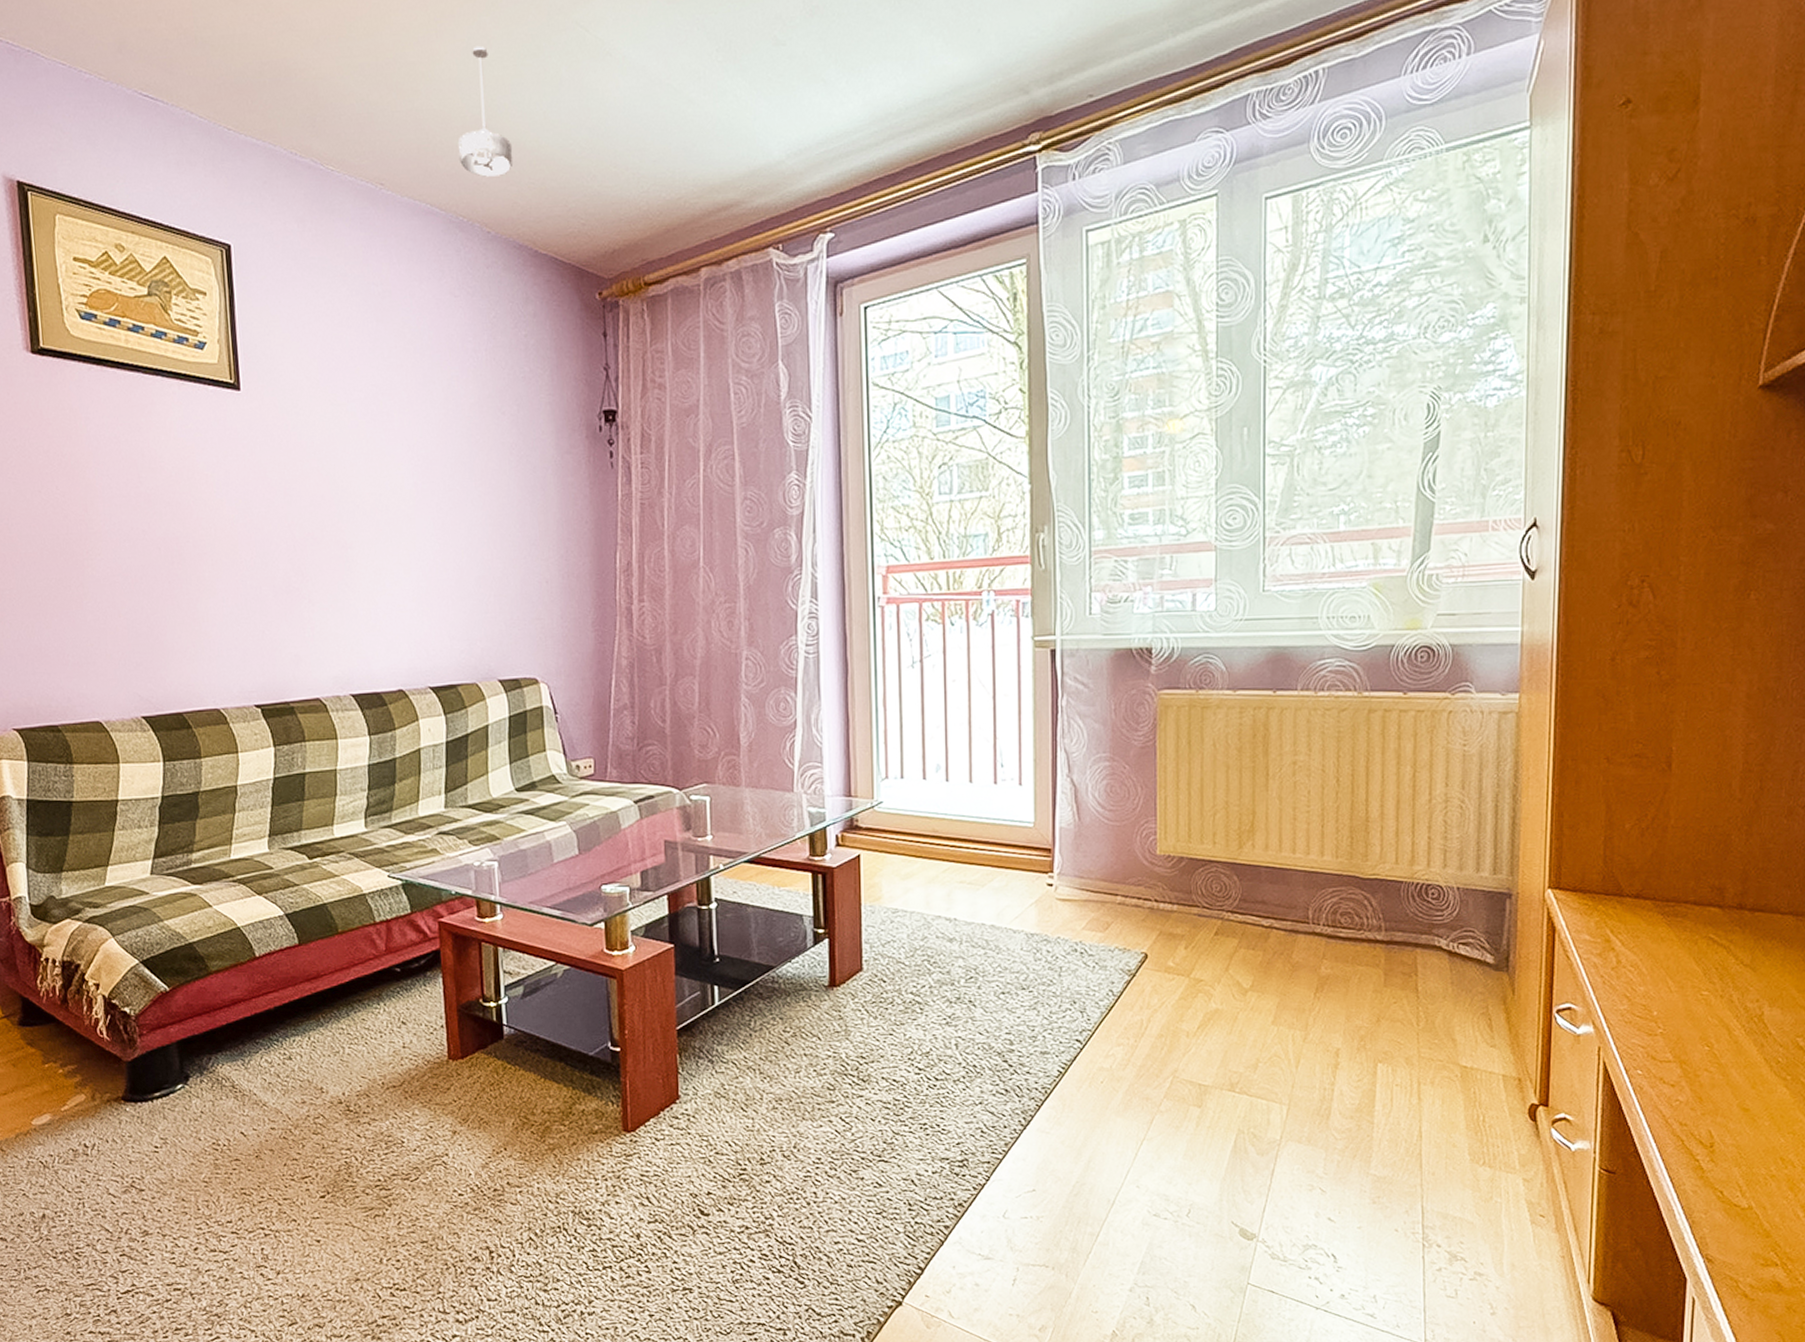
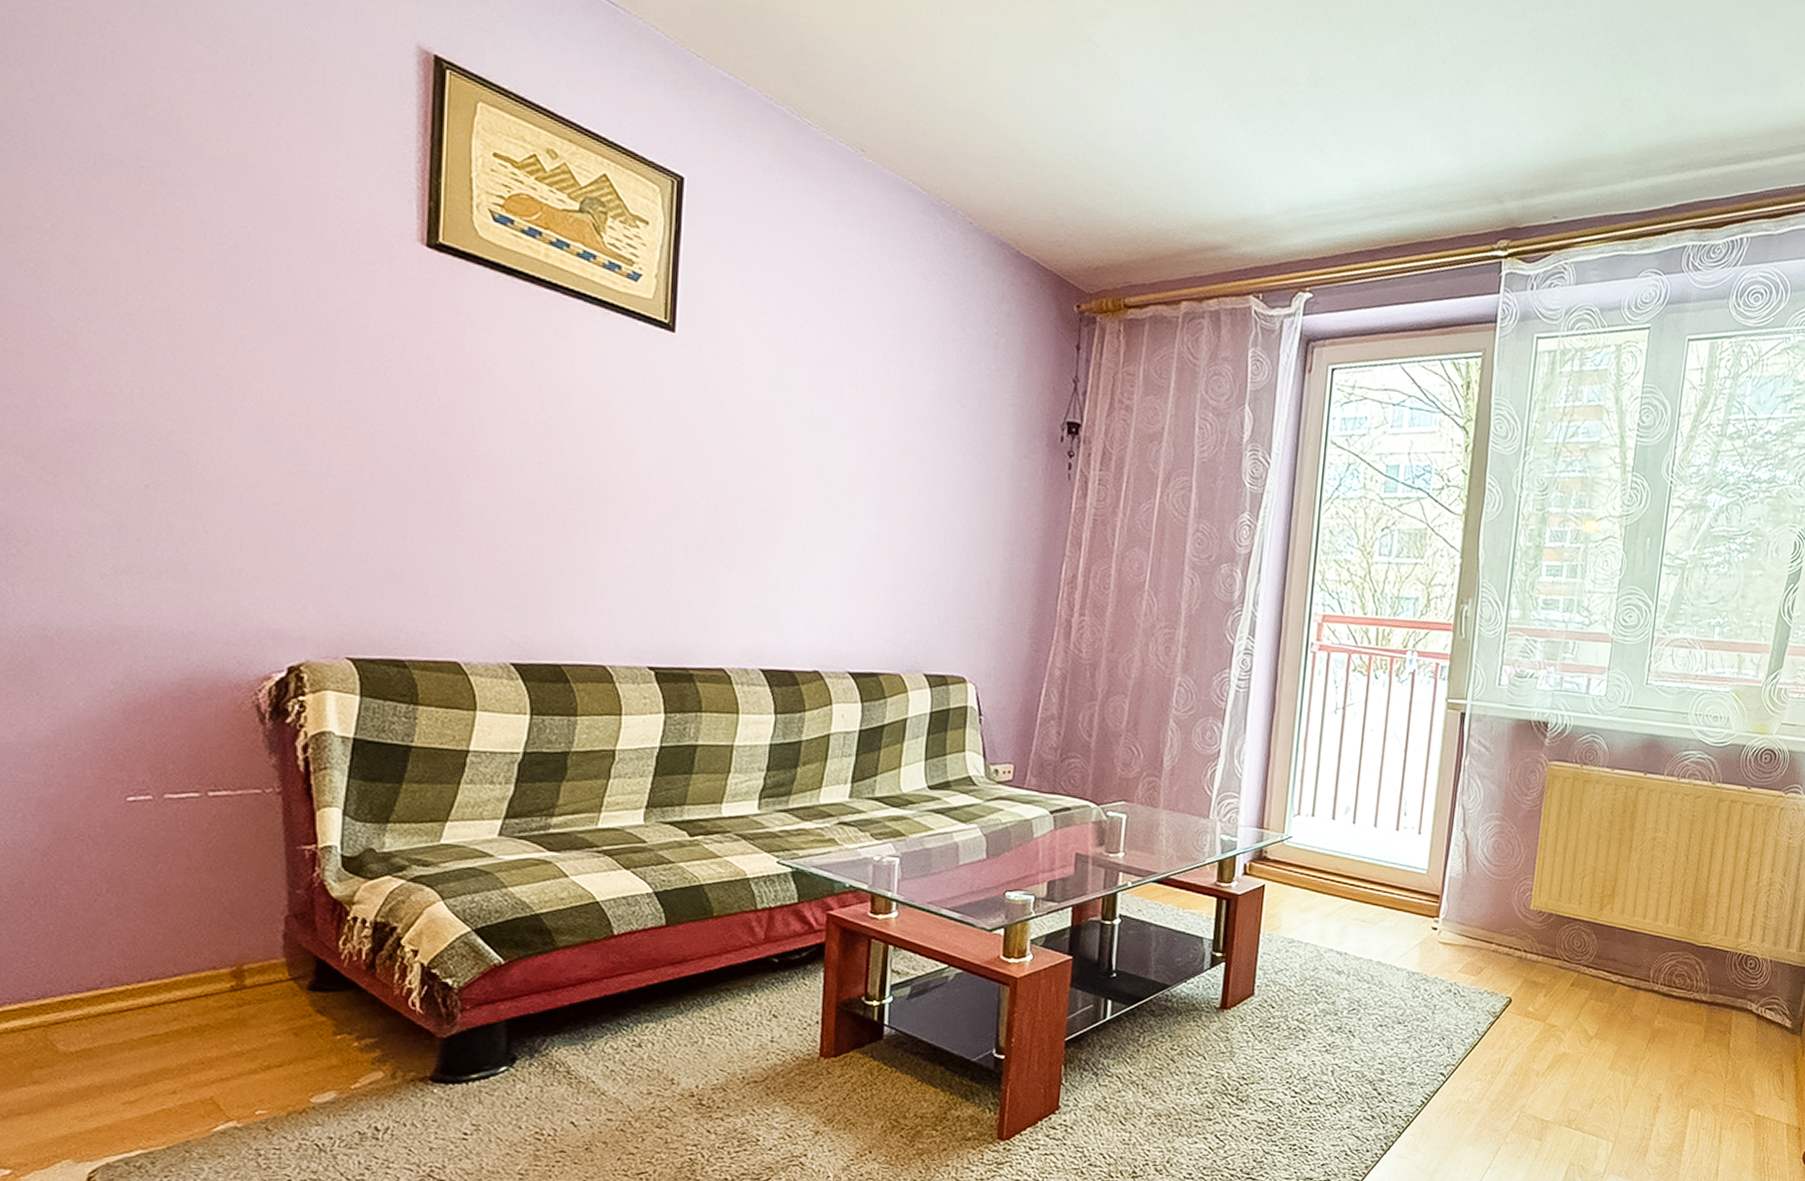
ceiling light fixture: present [457,45,513,177] -> none [949,34,1007,170]

